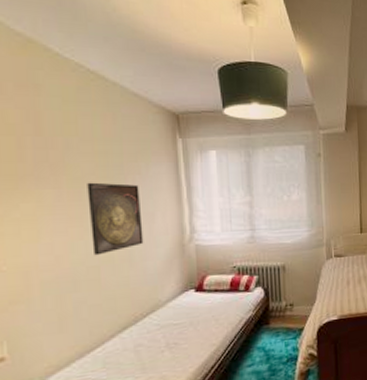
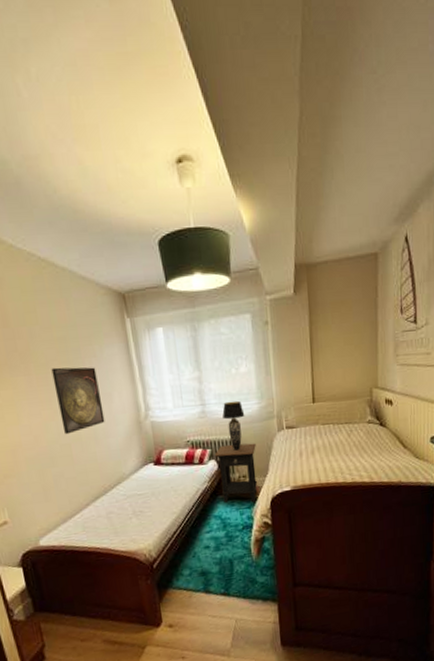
side table: none [261,270,305,333] -> present [214,443,258,503]
table lamp: none [272,227,295,278] -> present [222,400,245,451]

